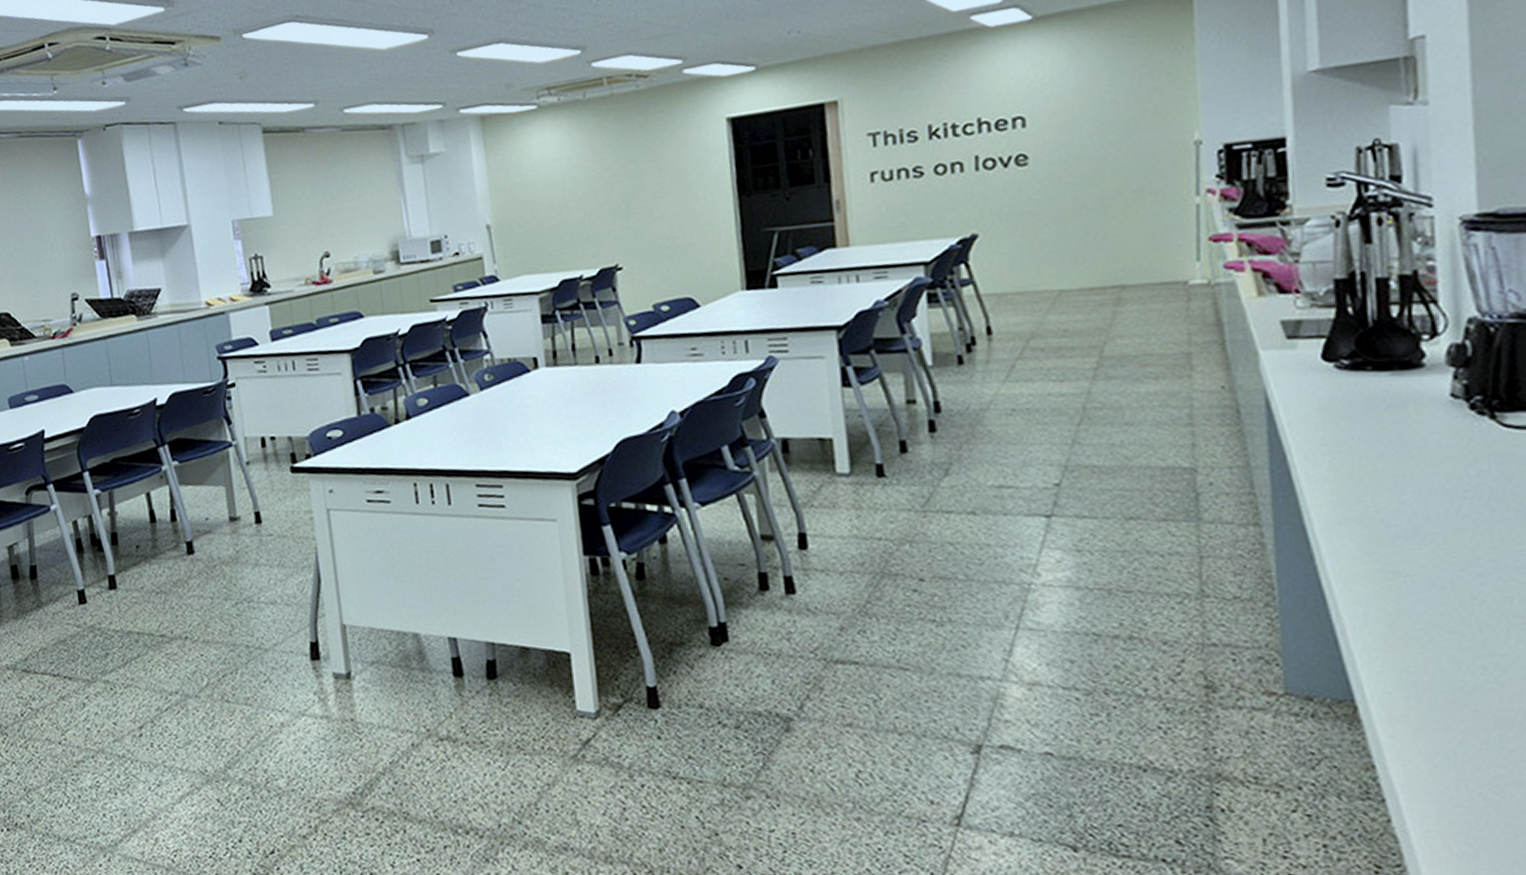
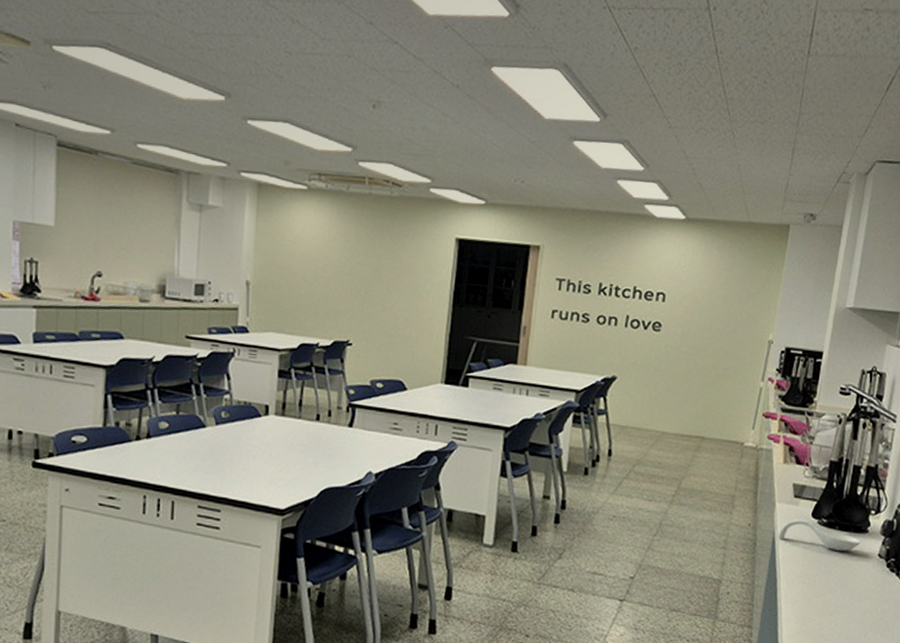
spoon rest: none [1272,365,1416,400] -> present [777,519,861,551]

